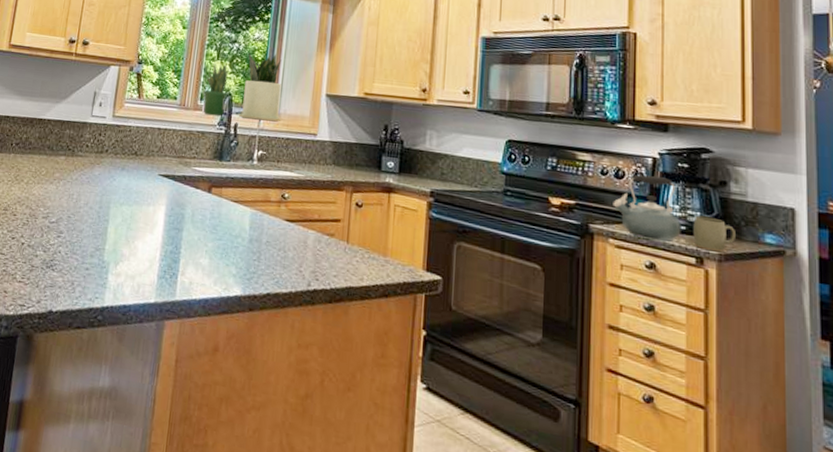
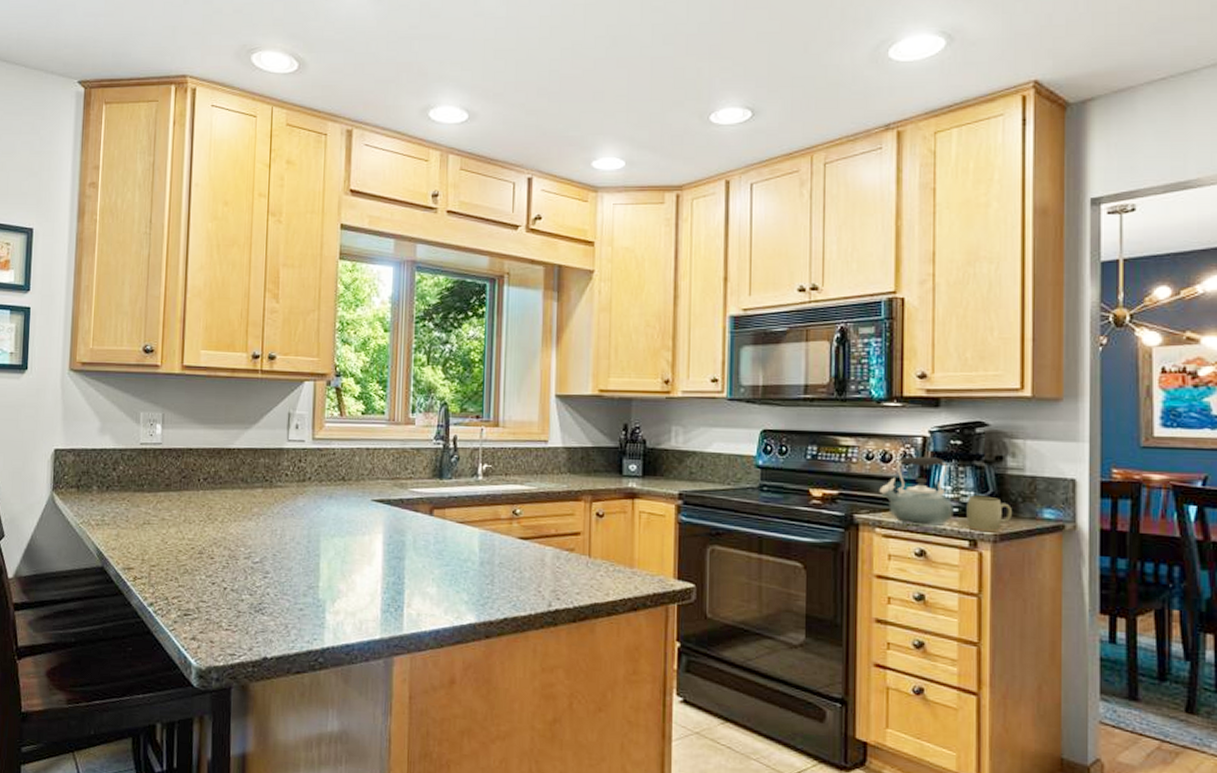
planter: present [202,62,230,117] -> none [413,367,445,430]
planter: present [238,54,282,122] -> none [457,353,507,431]

